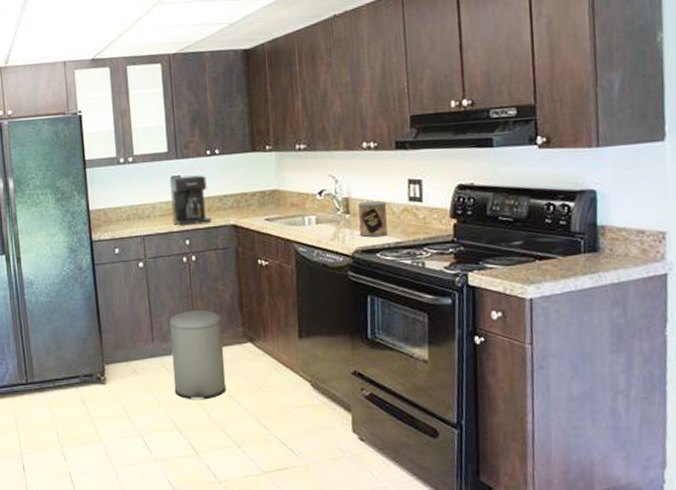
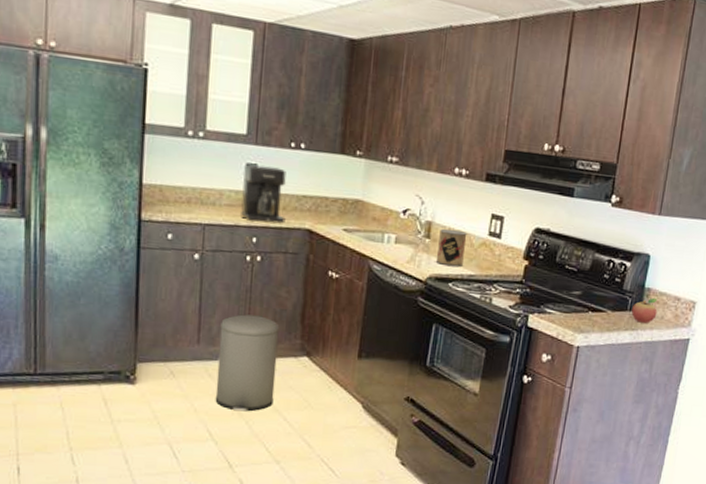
fruit: none [587,235,619,264] -> present [631,297,658,323]

